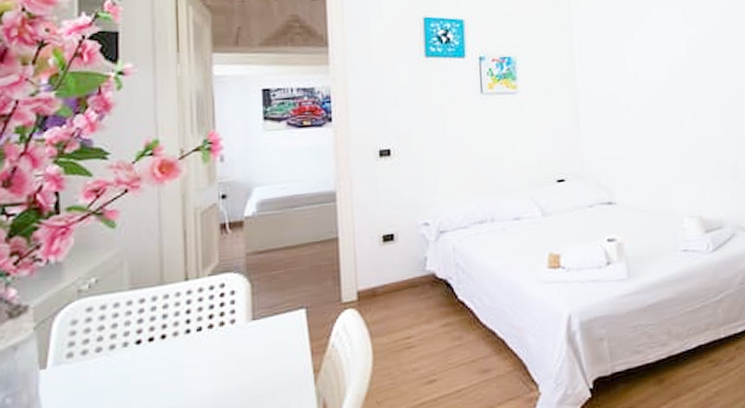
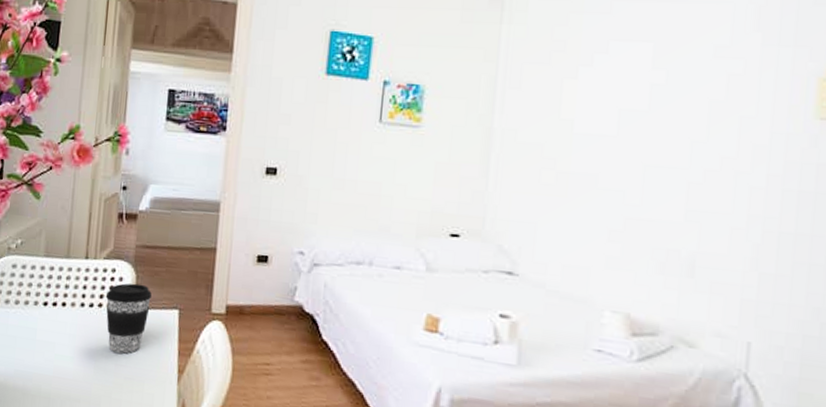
coffee cup: none [216,292,273,373] -> present [105,283,153,354]

